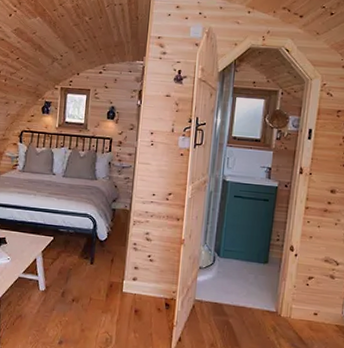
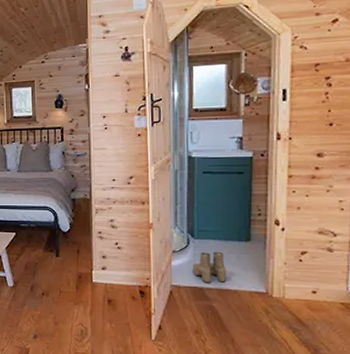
boots: none [215,270,245,300] -> present [192,251,227,283]

